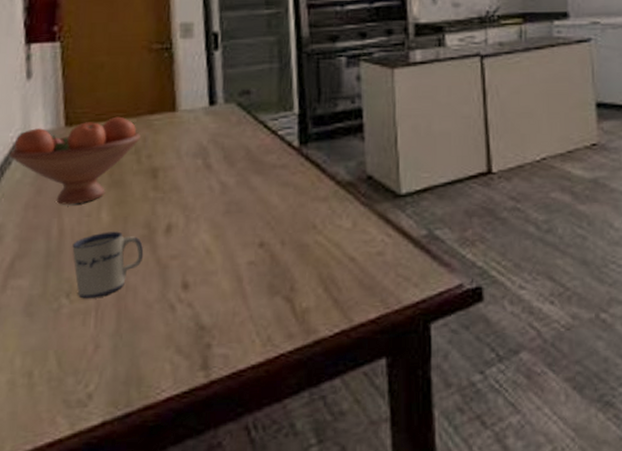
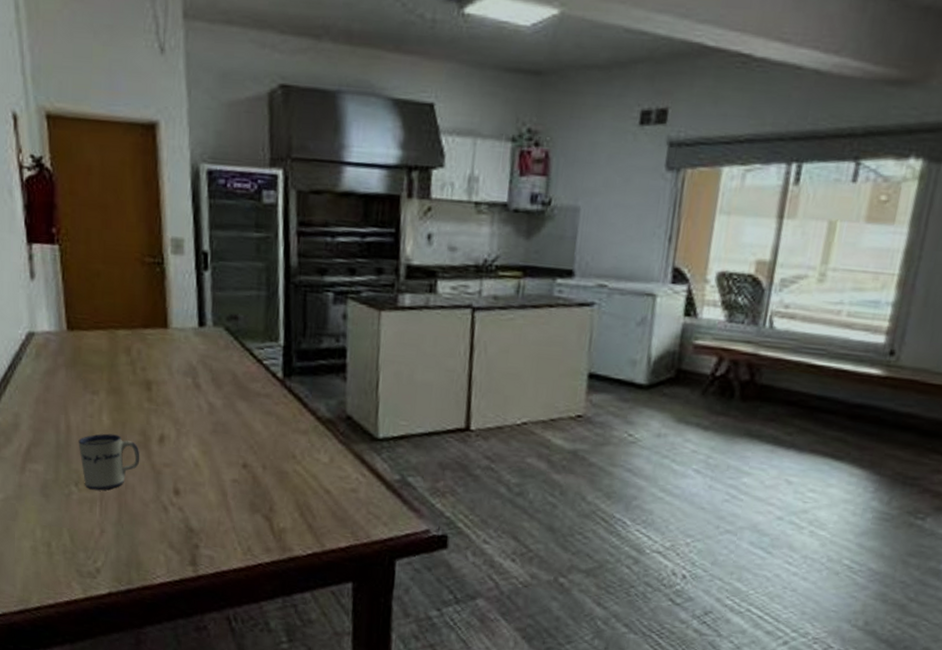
fruit bowl: present [9,116,141,205] -> none [19,326,135,405]

